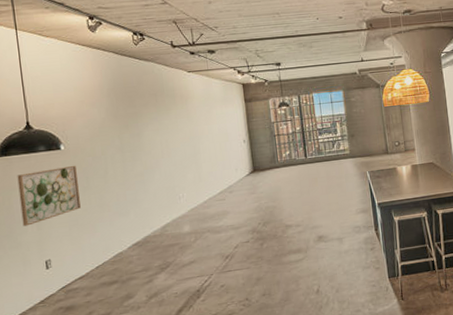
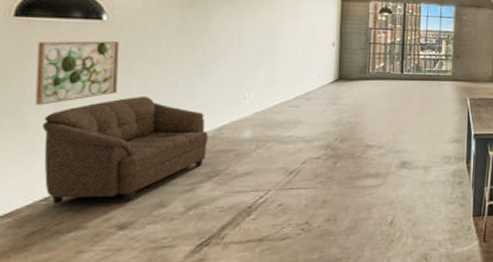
sofa: none [30,208,157,305] -> present [41,97,208,203]

